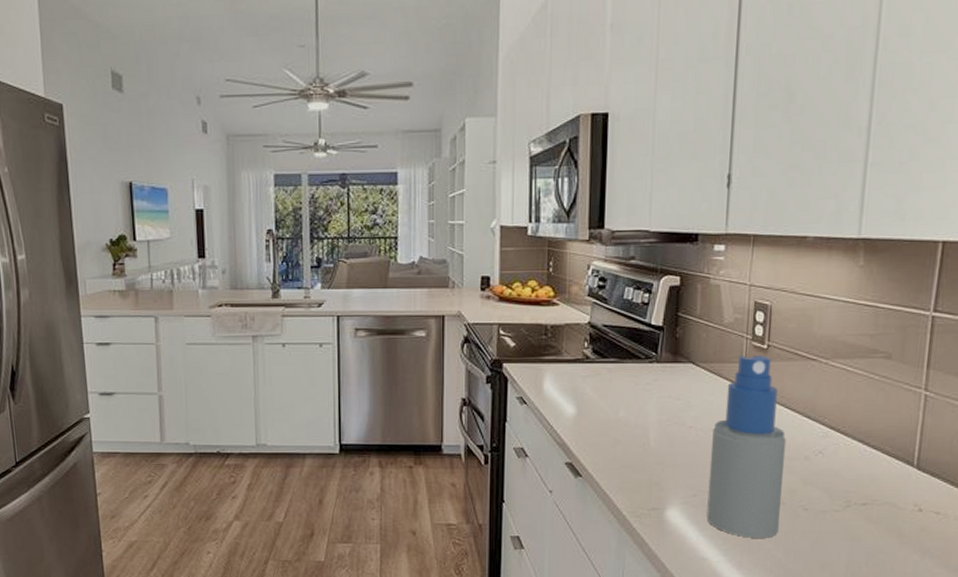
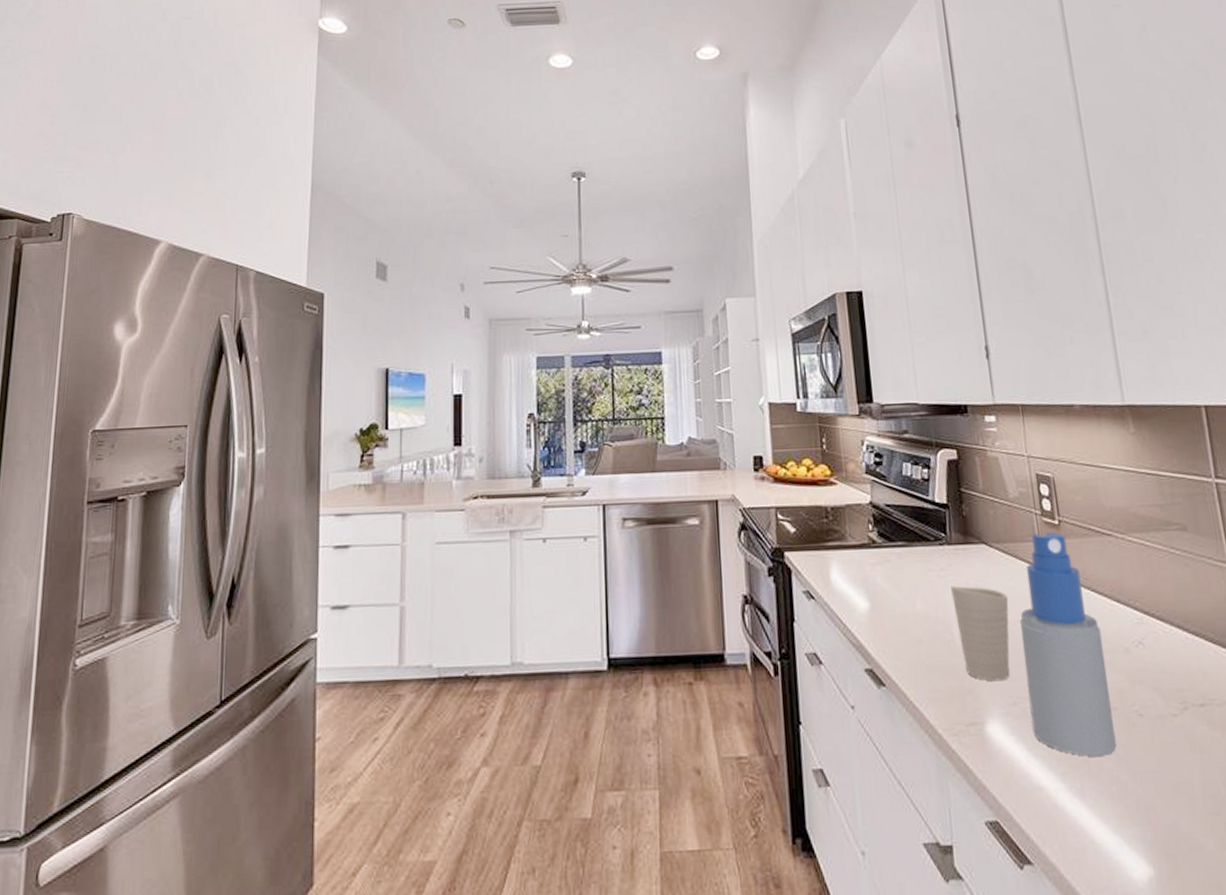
cup: none [653,398,706,477] -> present [951,586,1010,682]

